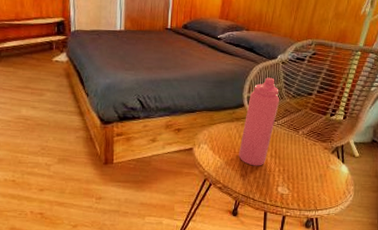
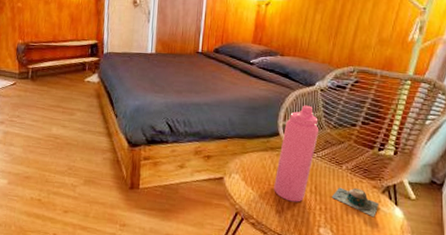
mug: none [289,150,329,175] -> present [331,187,379,218]

